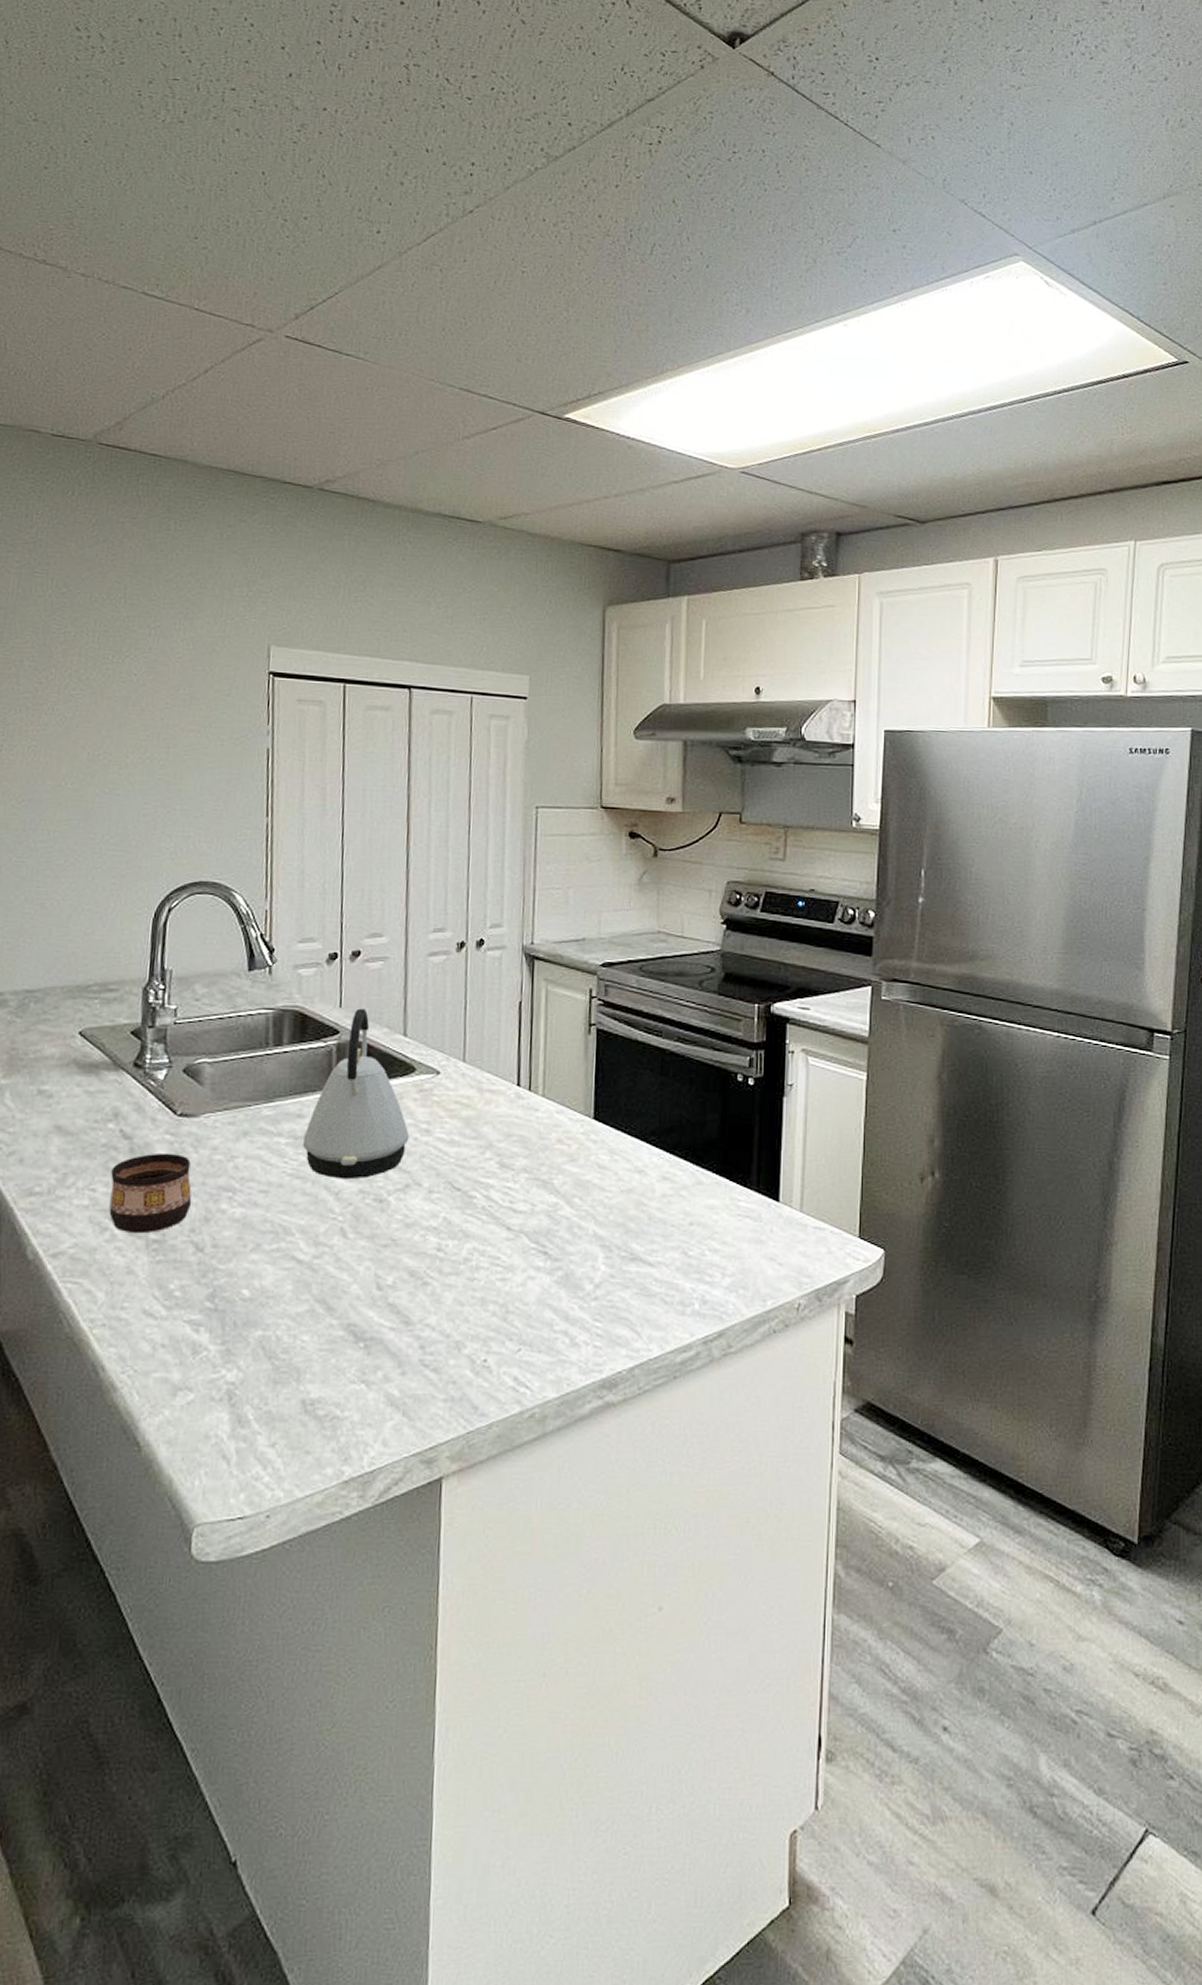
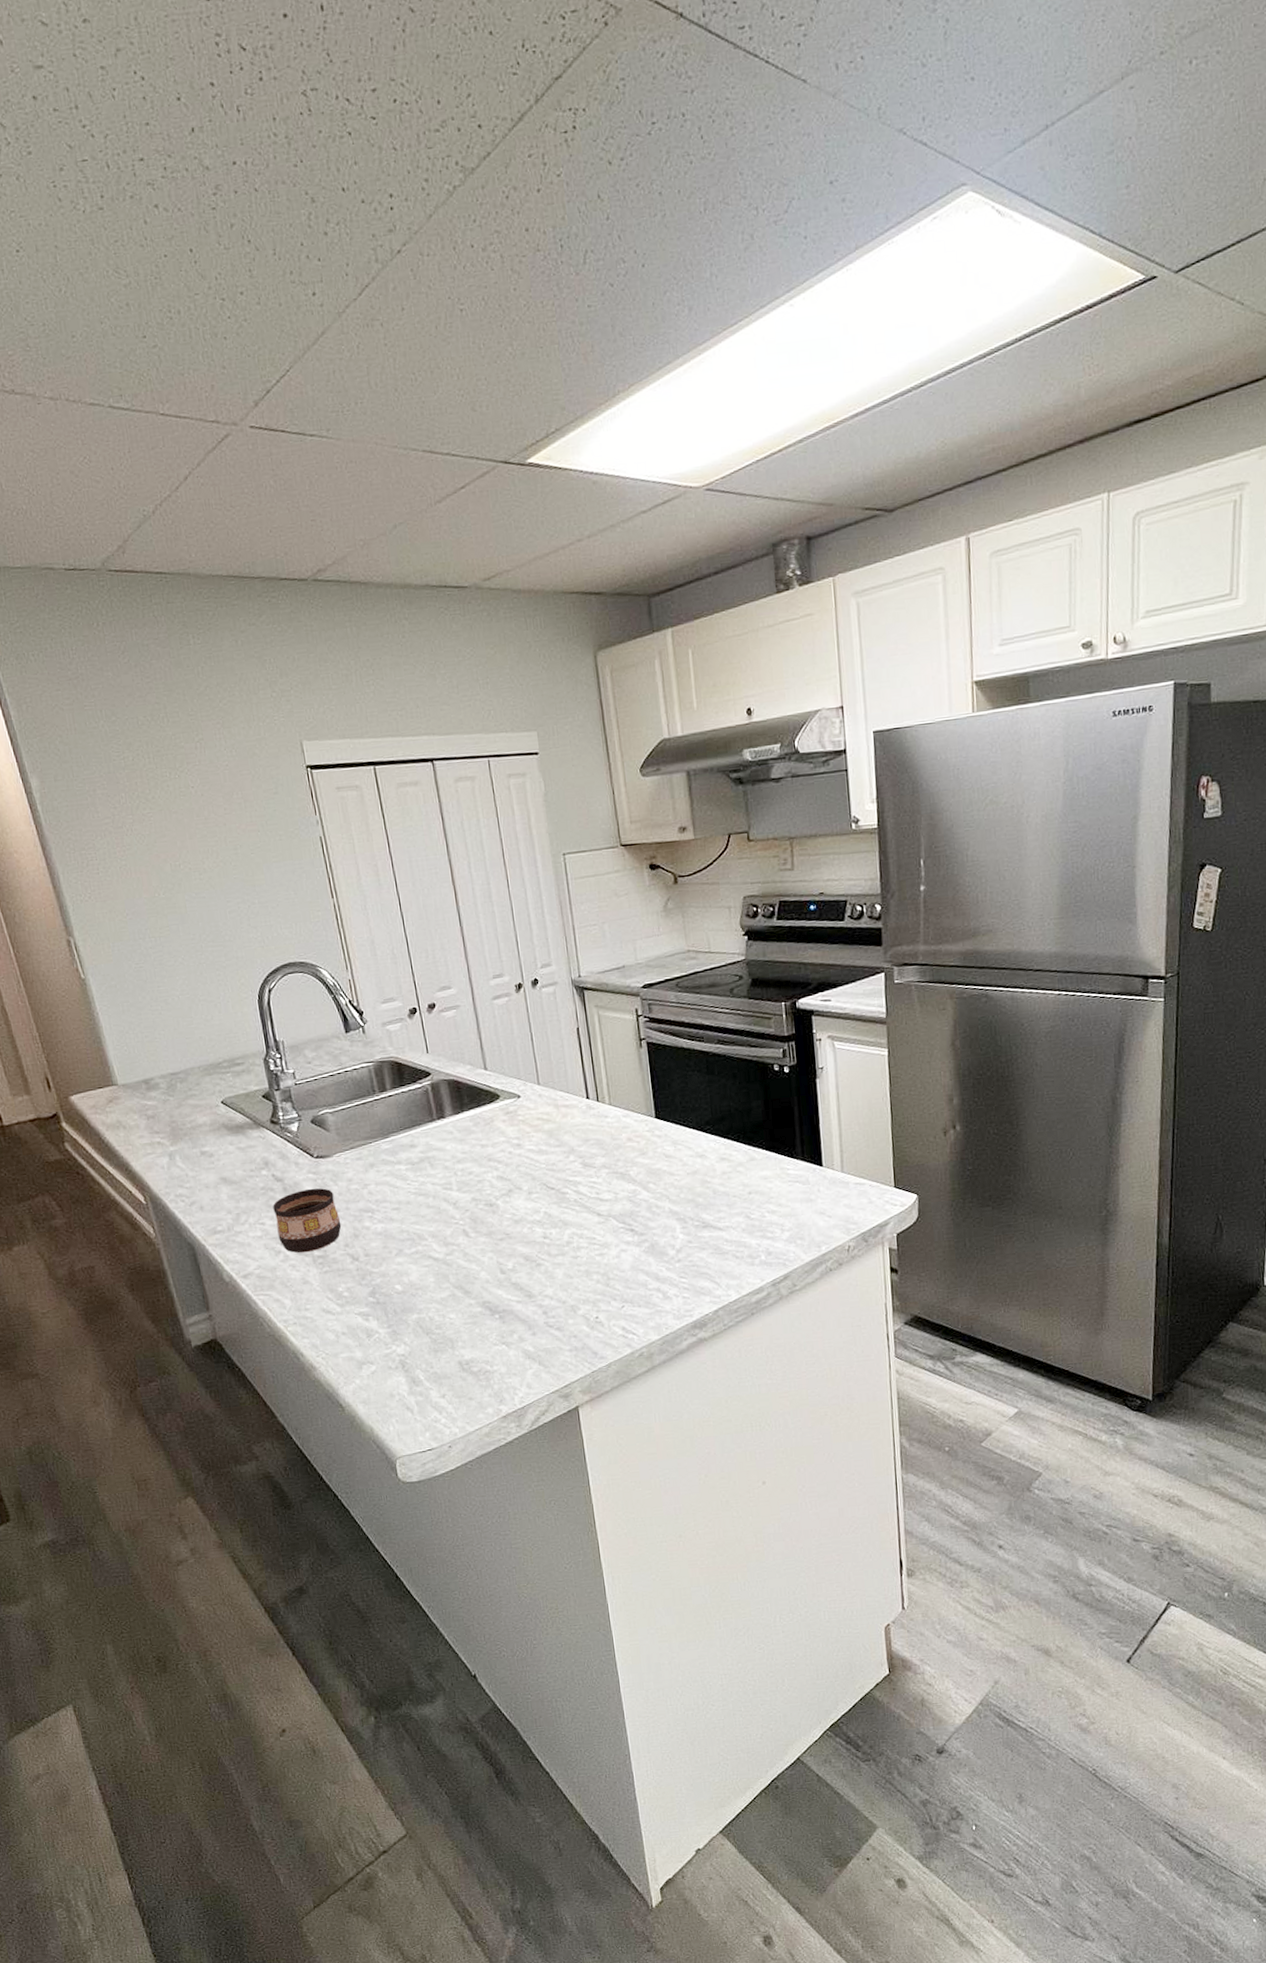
kettle: present [302,1008,410,1180] -> none [418,1051,505,1192]

